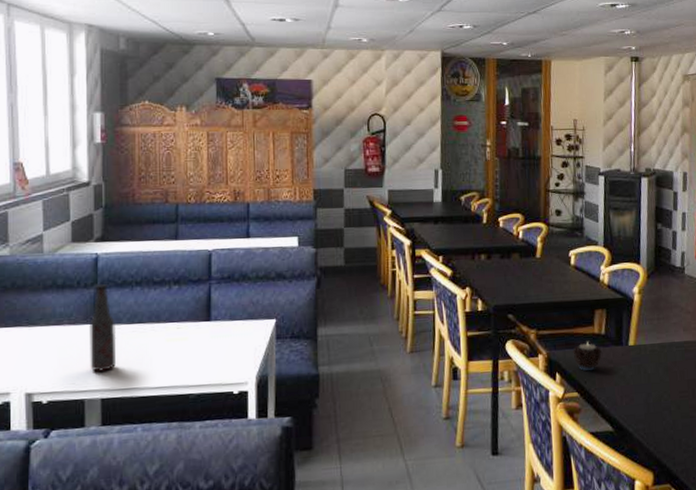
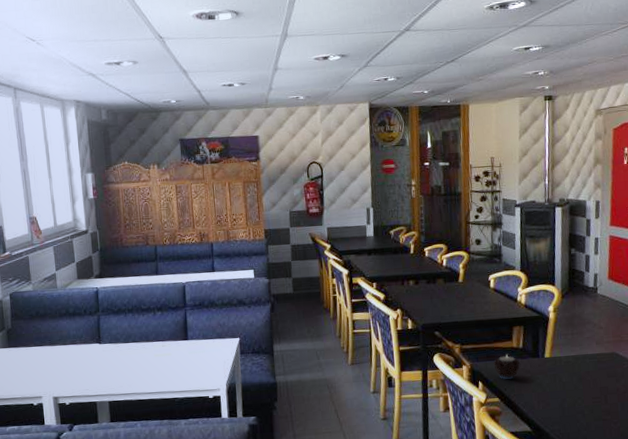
bottle: present [89,284,117,373] -> none [96,311,118,381]

